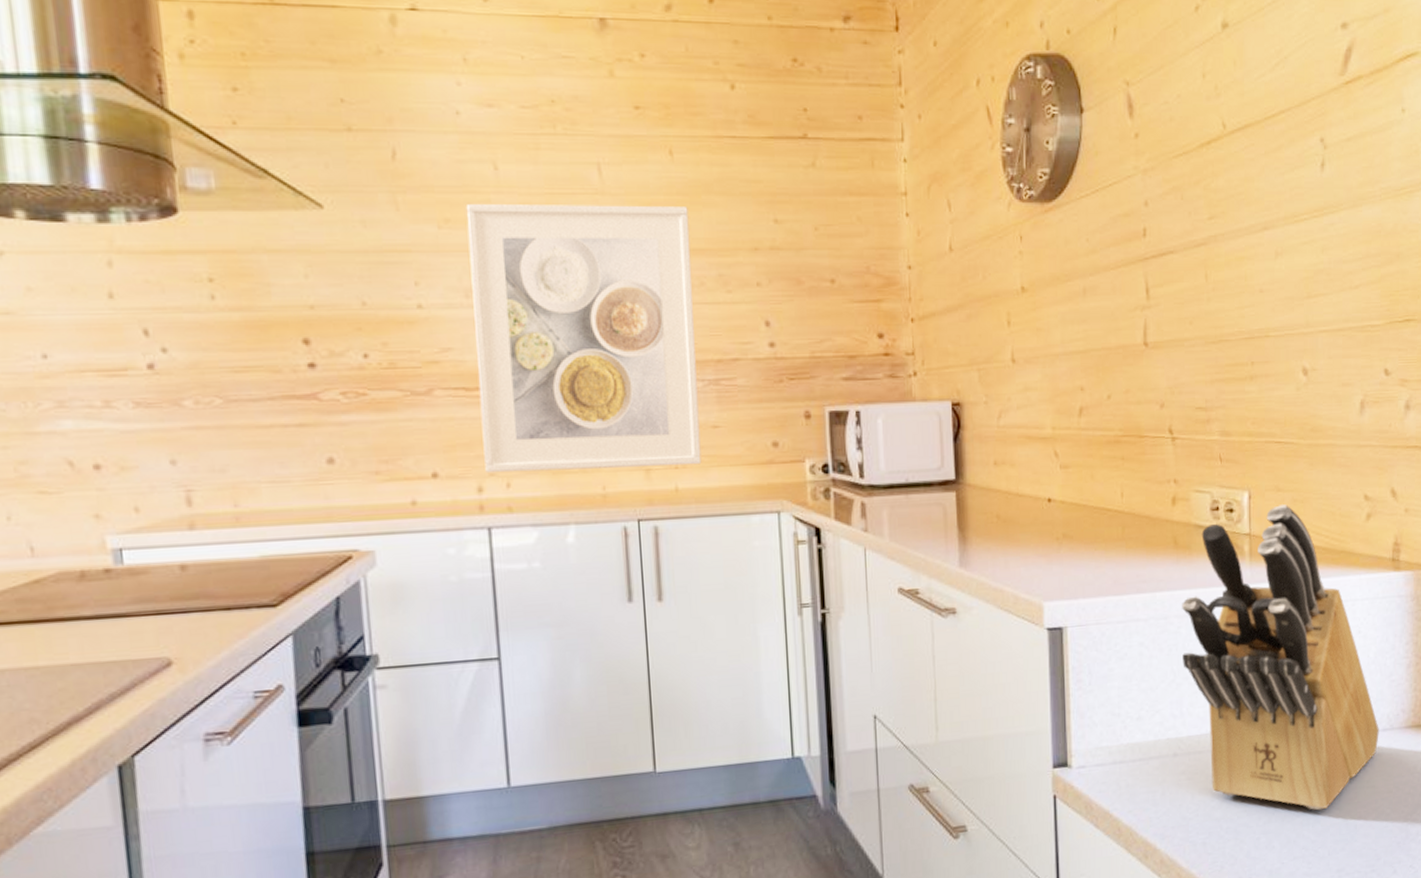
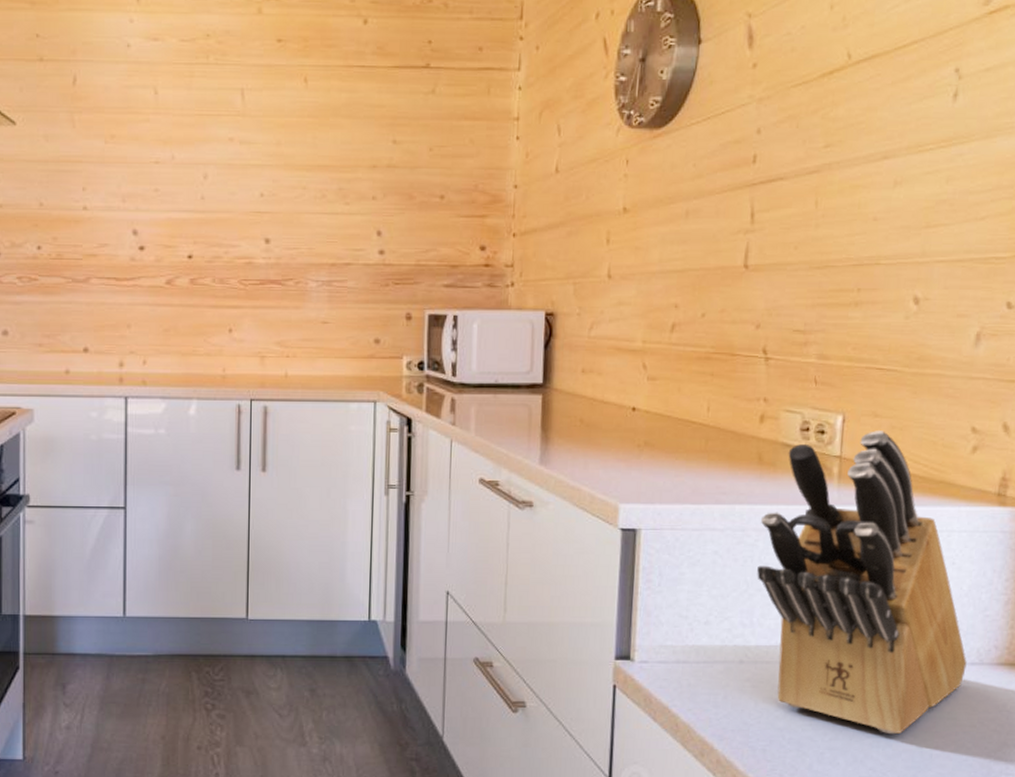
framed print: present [465,203,702,474] -> none [127,122,317,355]

